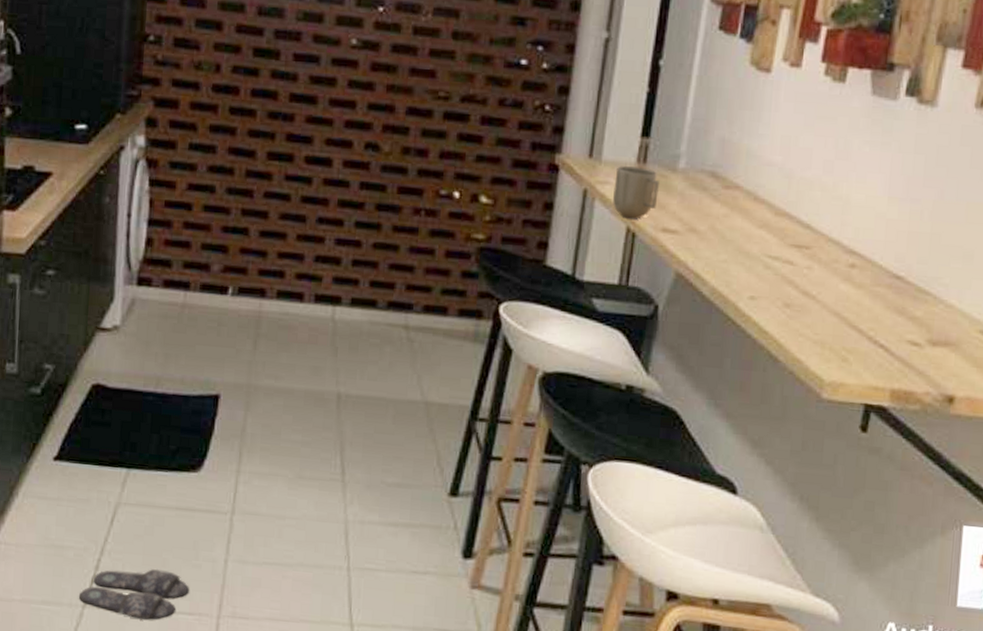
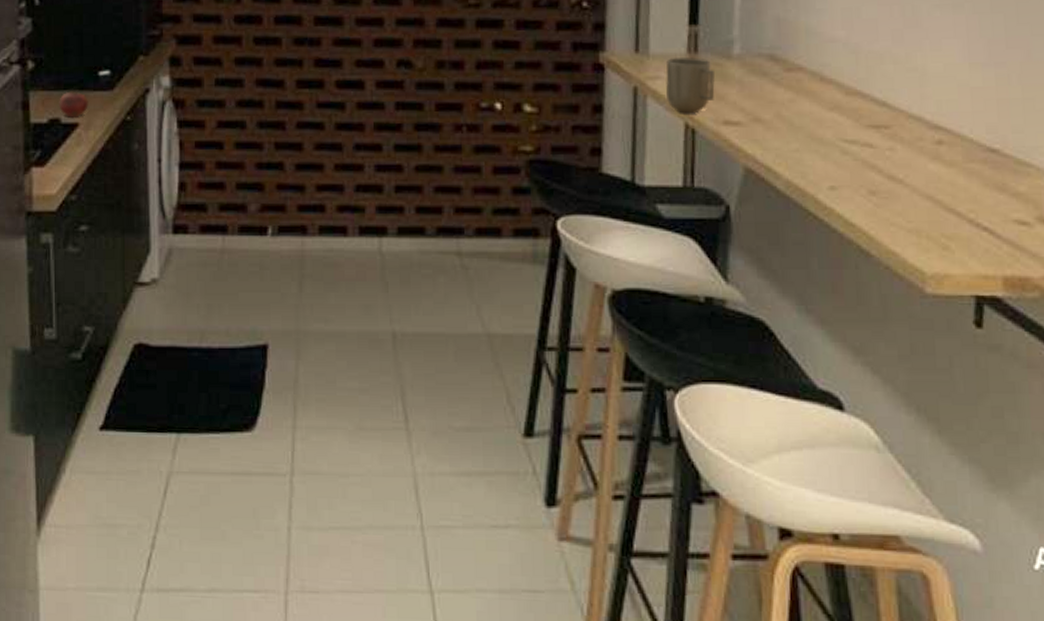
fruit: none [34,140,63,167] -> present [59,89,88,118]
slippers: present [79,568,189,620] -> none [136,542,252,601]

